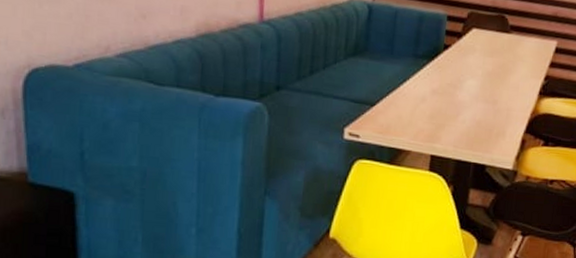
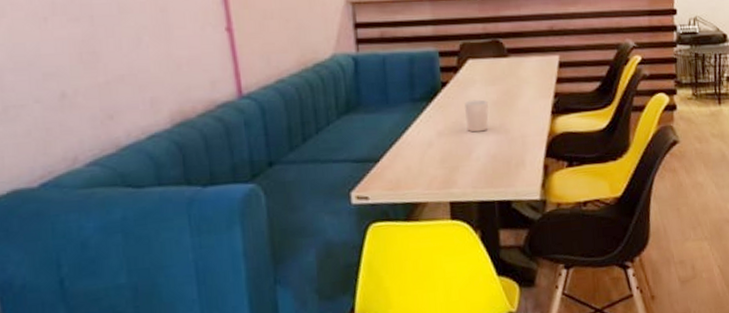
candle holder: none [459,66,484,98] -> present [464,99,489,133]

